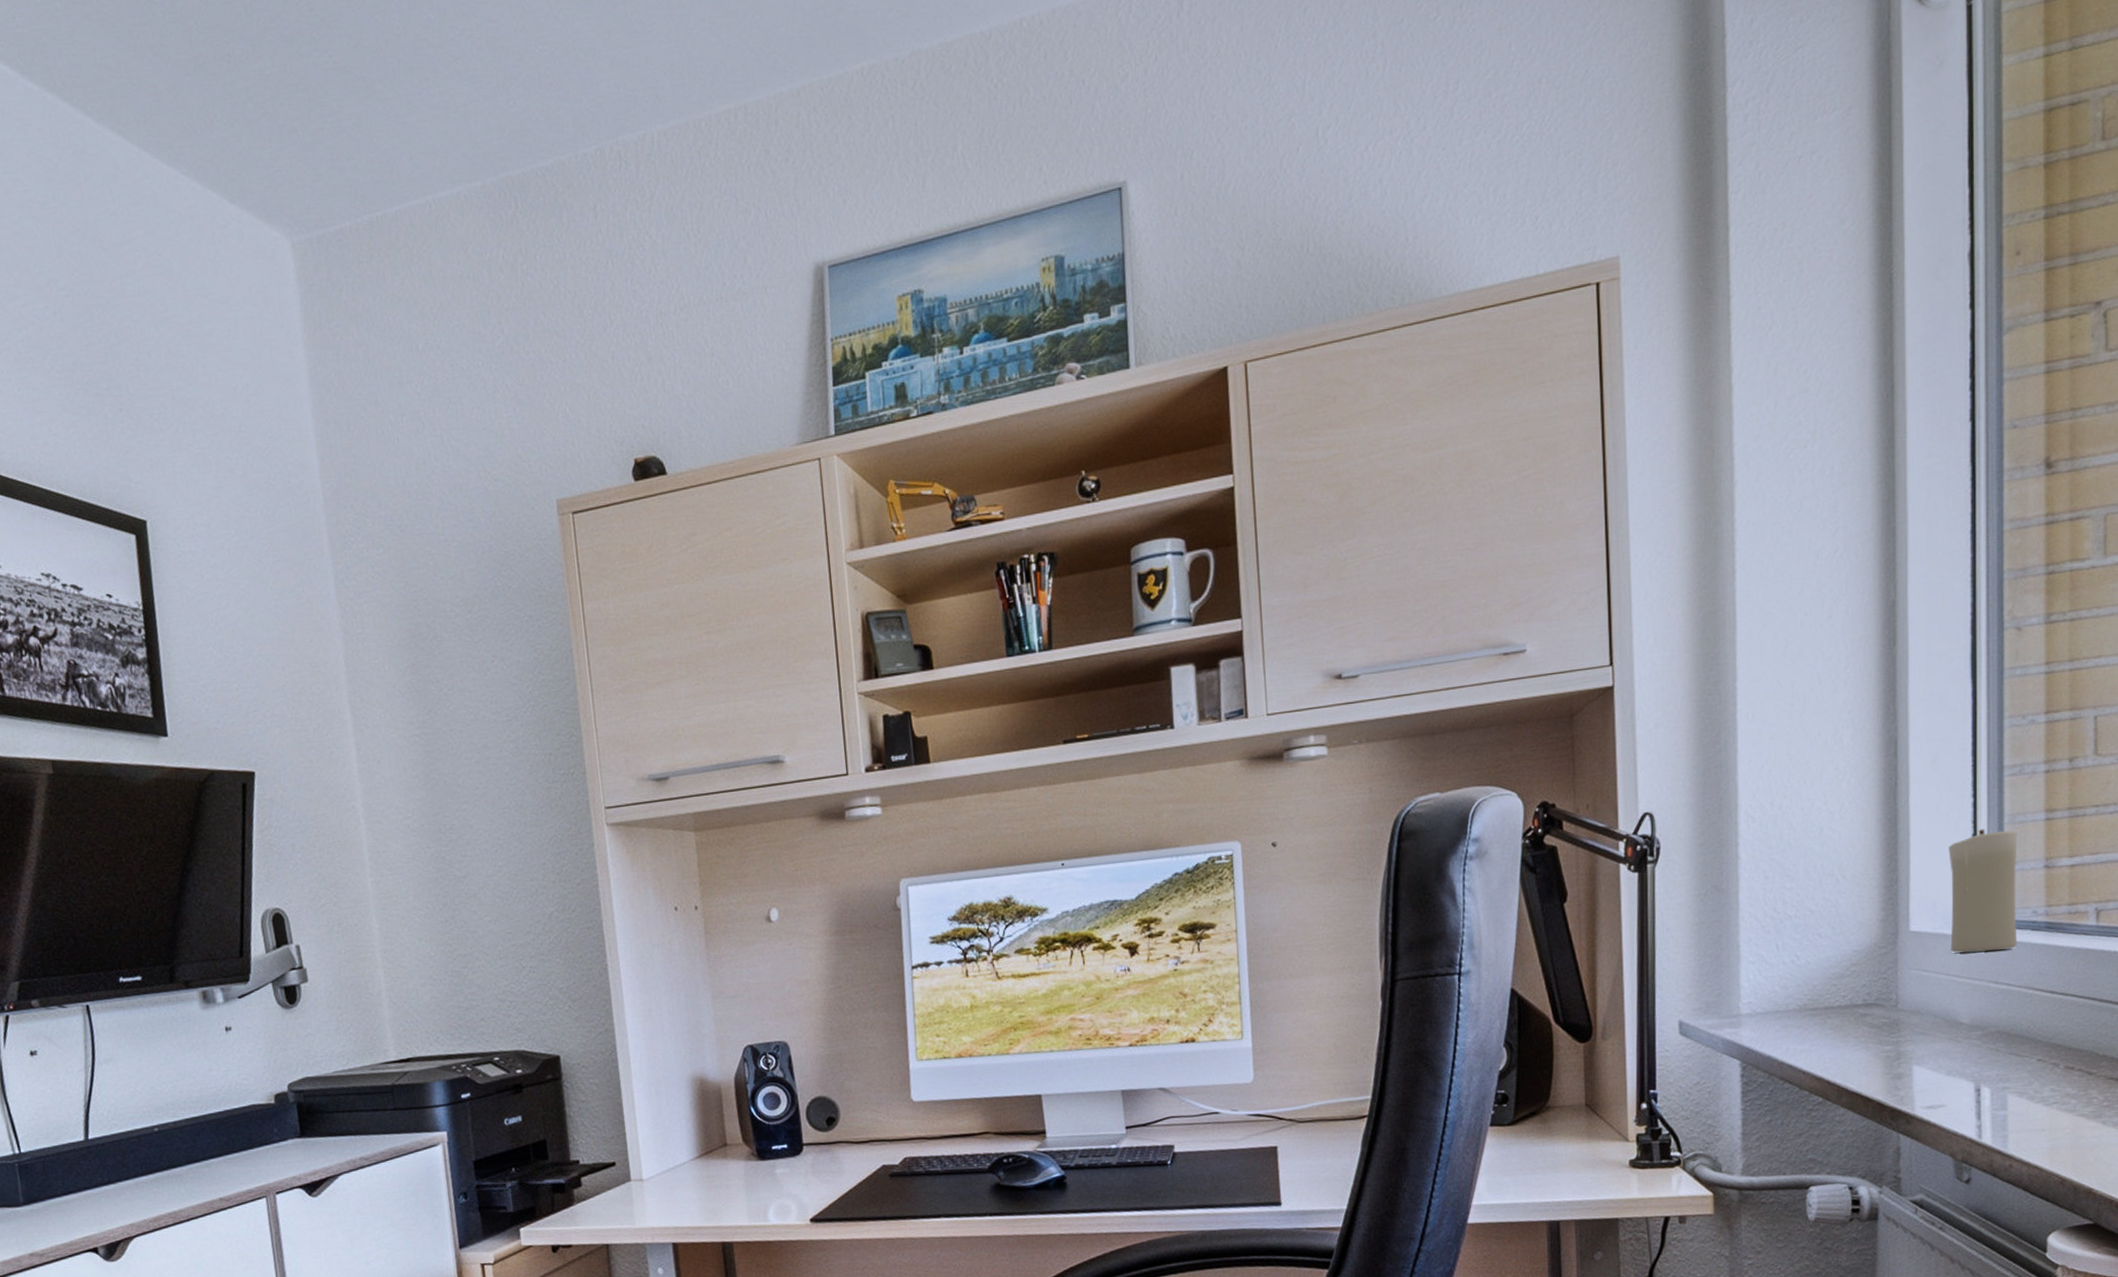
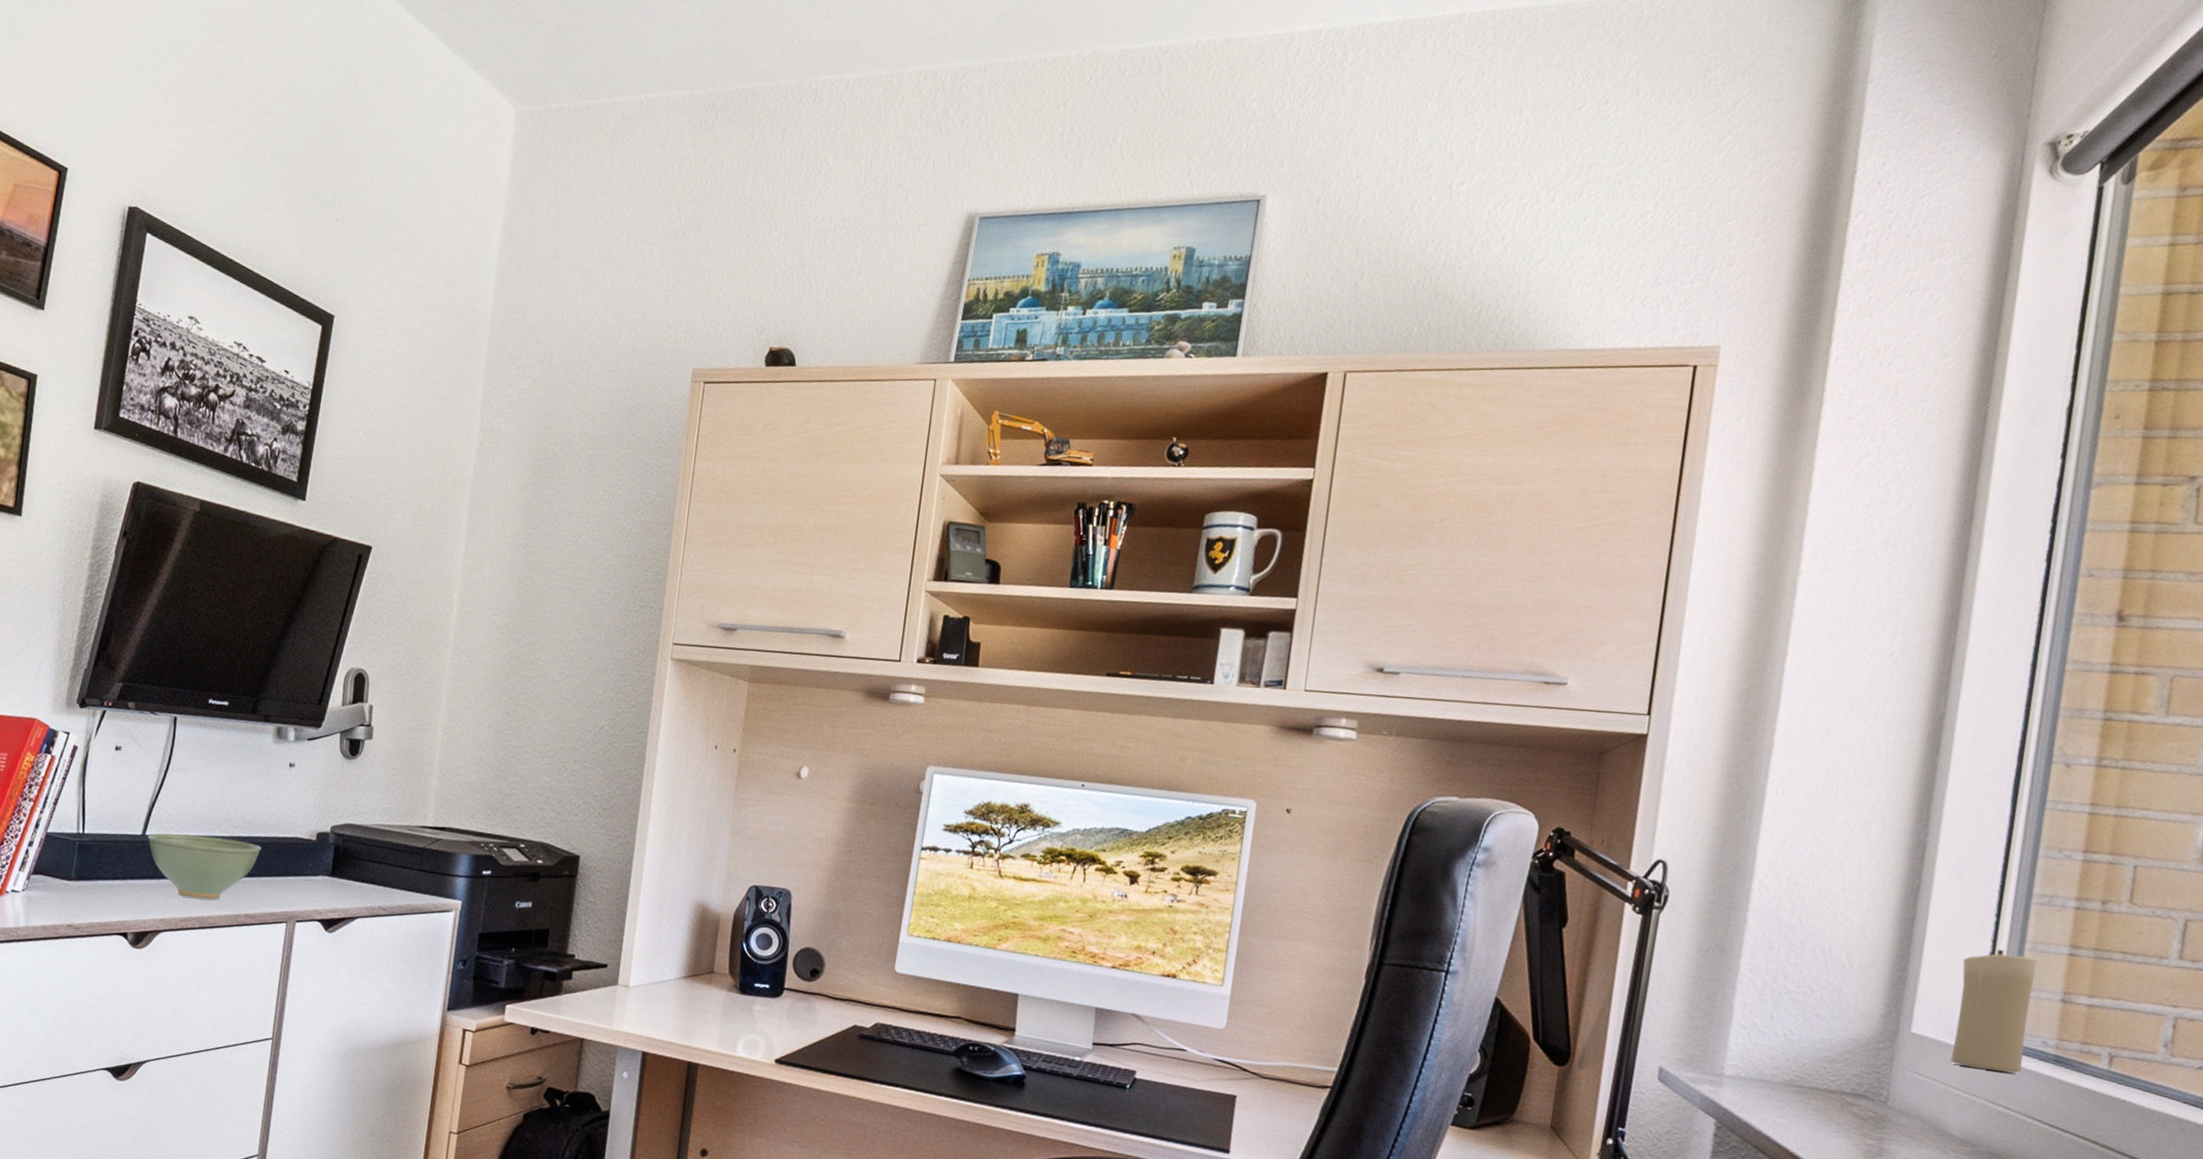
bowl: none [91,1122,219,1195] -> present [147,833,261,900]

